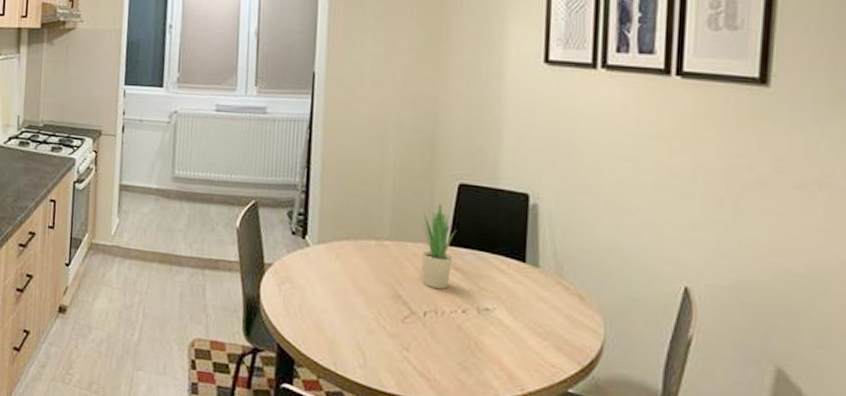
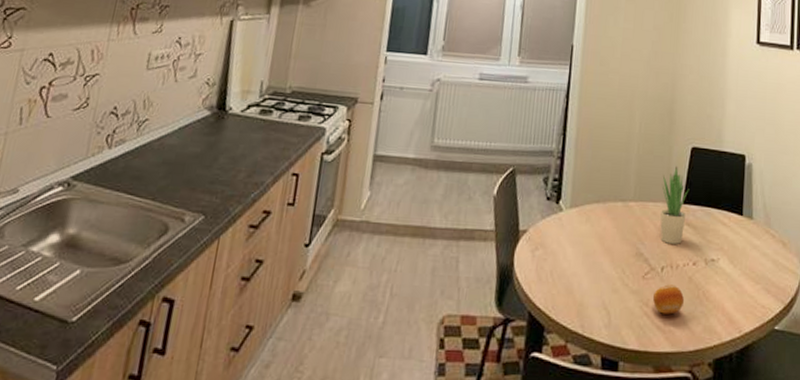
fruit: none [413,330,451,363] -> present [652,284,684,315]

